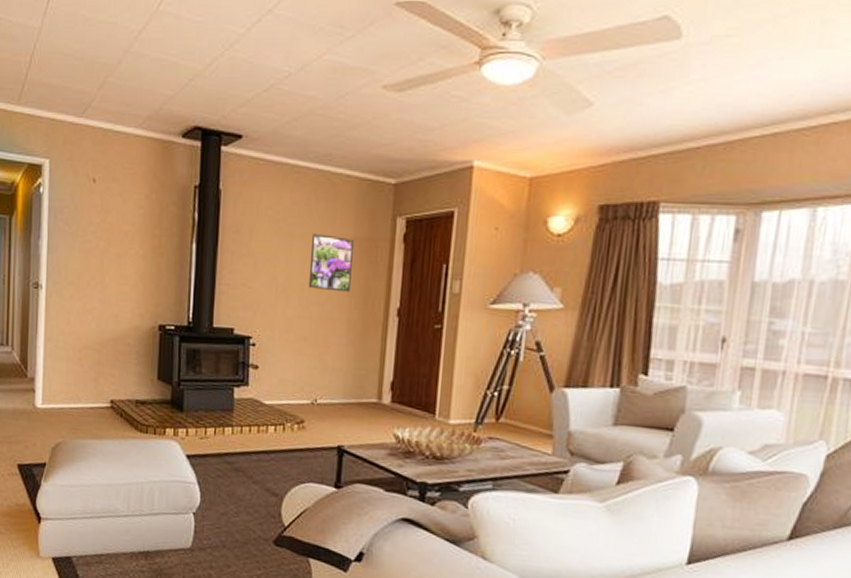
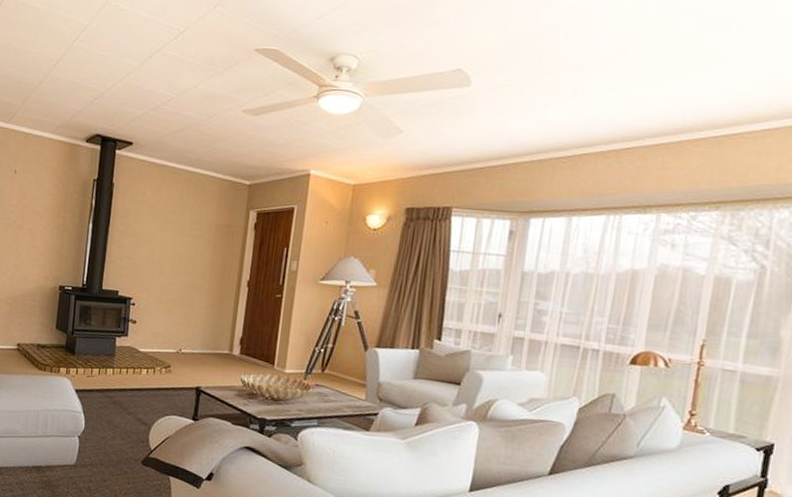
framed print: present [308,234,354,293] -> none [178,220,215,267]

